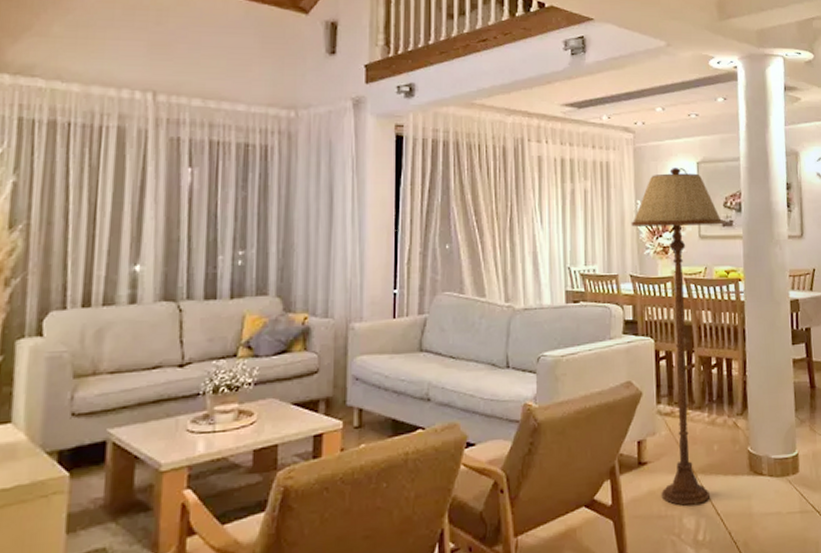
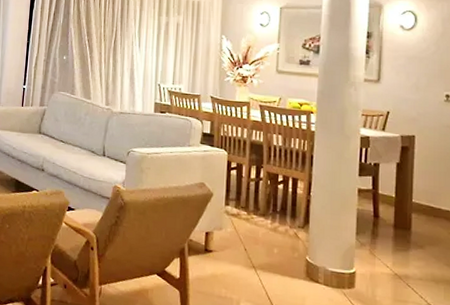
floor lamp: present [631,167,723,506] -> none [215,10,300,295]

